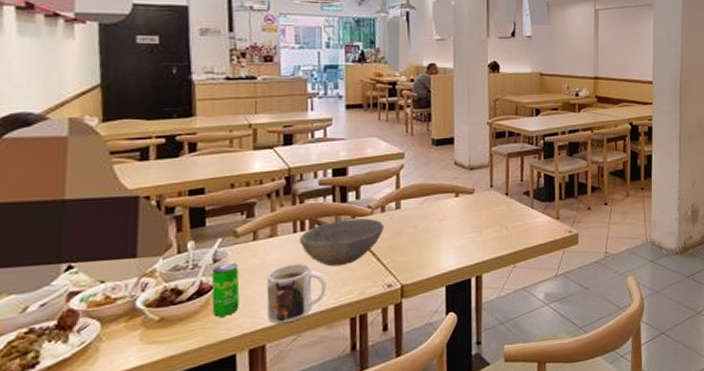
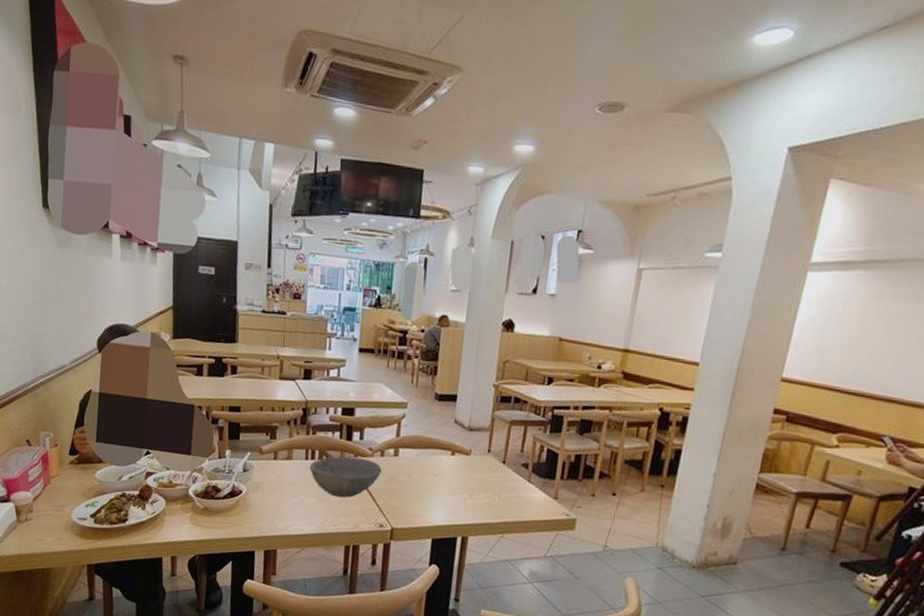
beverage can: present [211,263,240,317] -> none [240,474,262,518]
mug: present [266,263,326,324] -> none [280,486,328,536]

